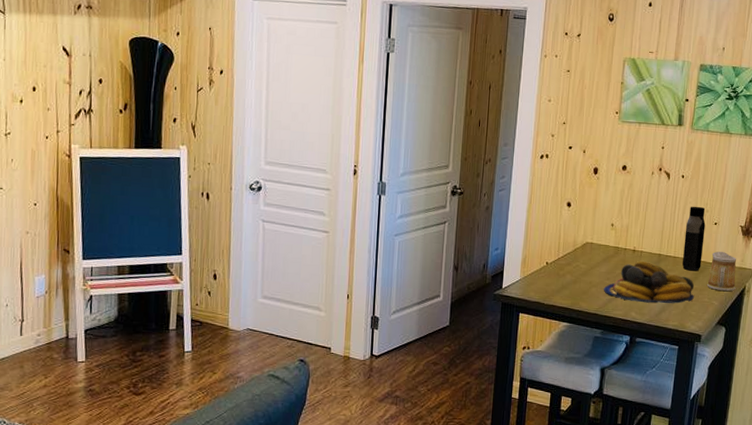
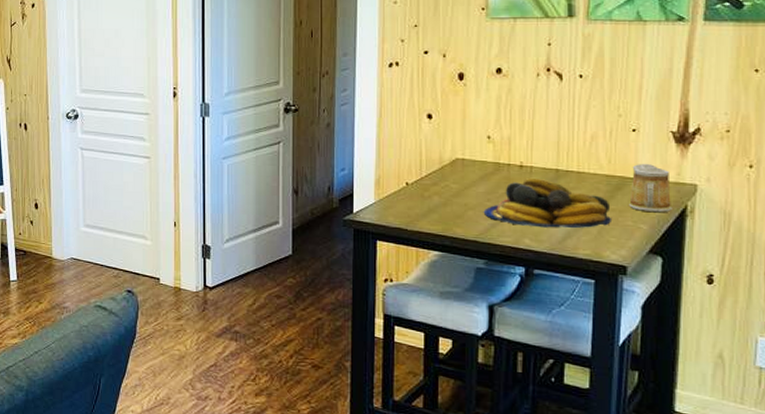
water bottle: present [682,206,706,271] -> none [590,110,619,189]

